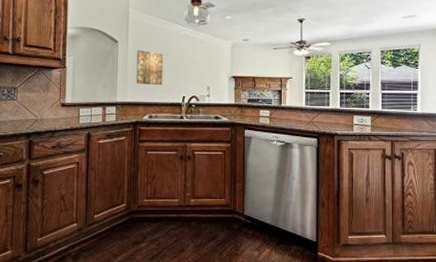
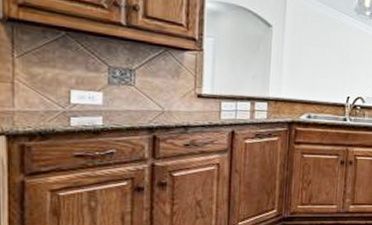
wall art: present [136,50,163,86] -> none [293,39,327,83]

